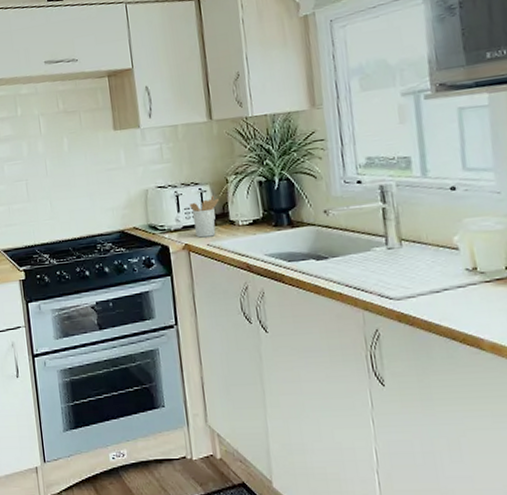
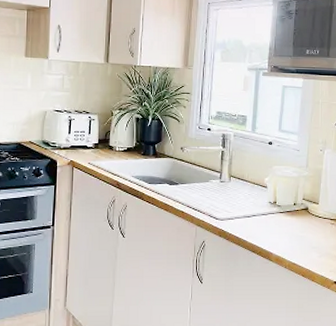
utensil holder: present [189,195,219,238] -> none [79,124,103,157]

